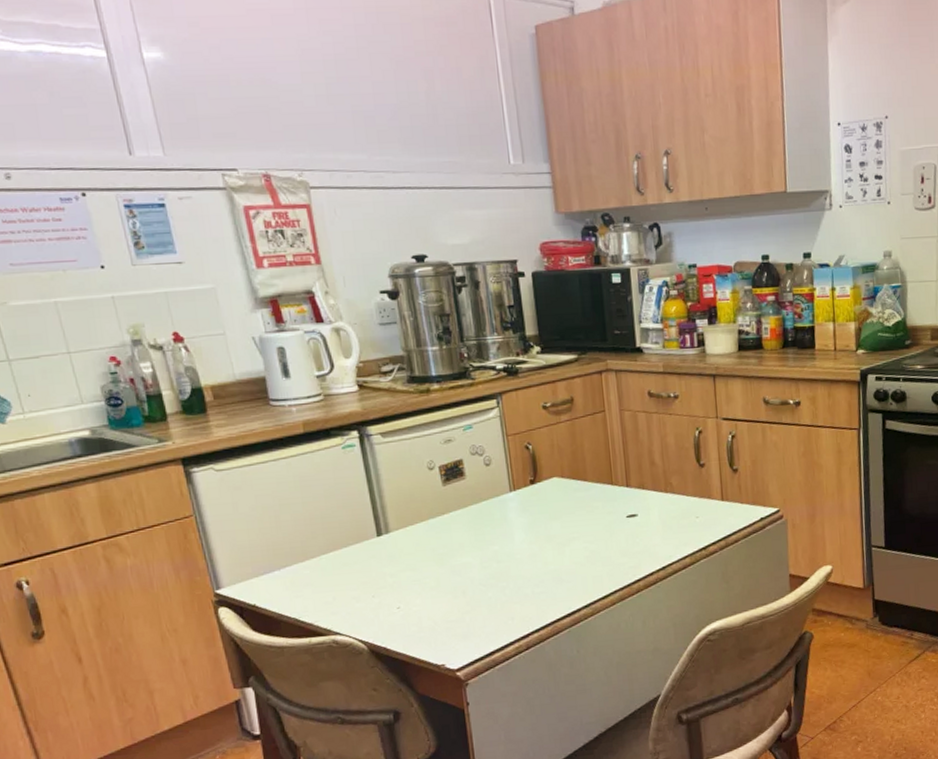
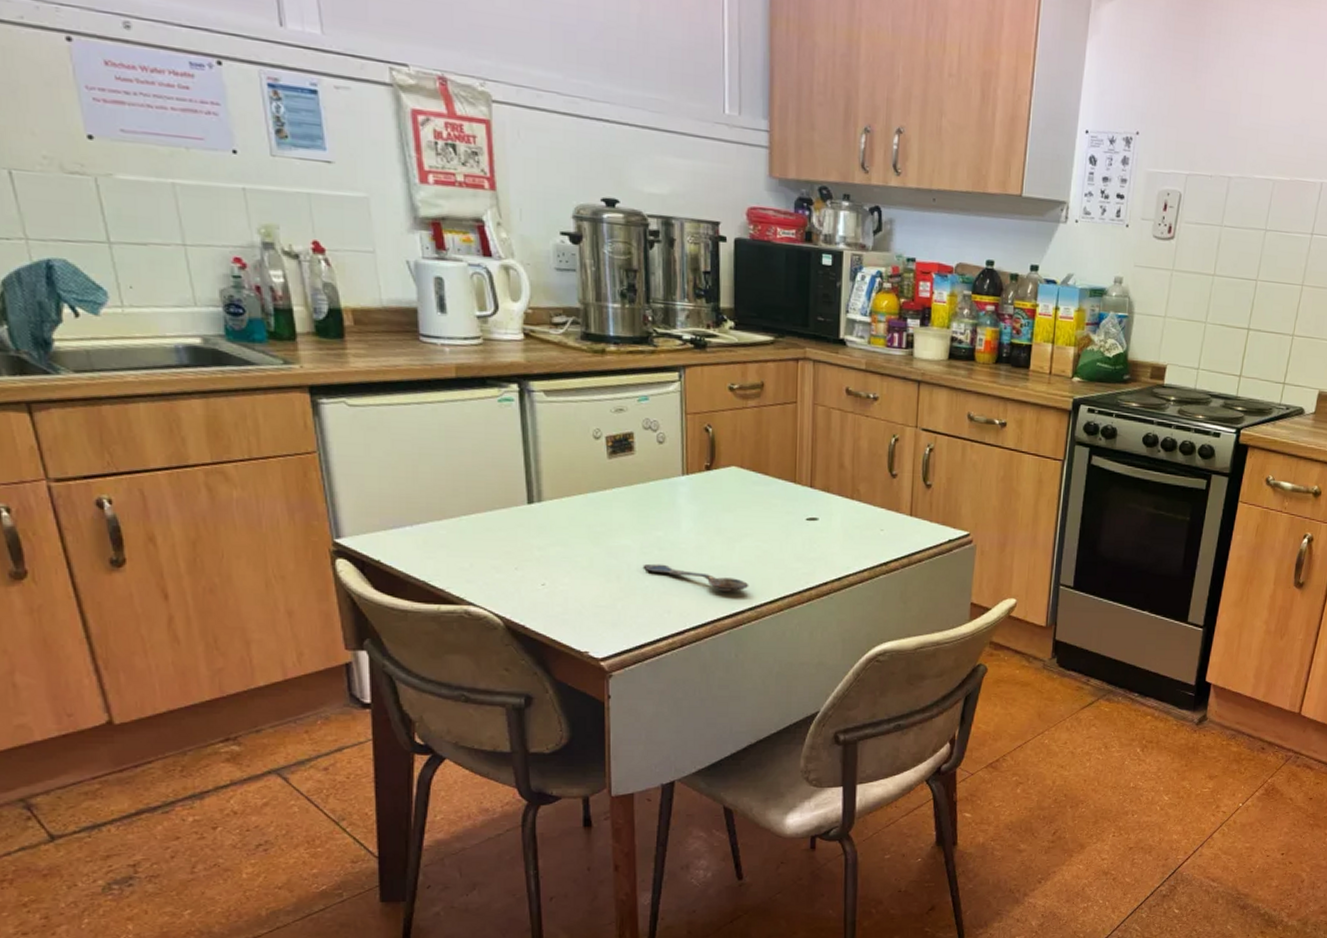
spoon: none [484,575,582,594] -> present [643,563,749,592]

